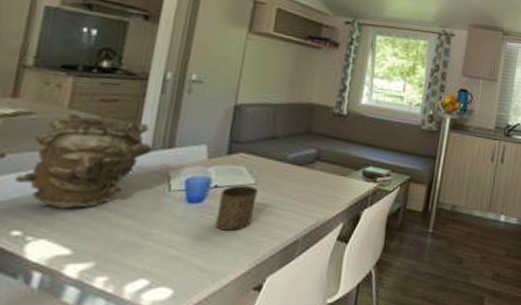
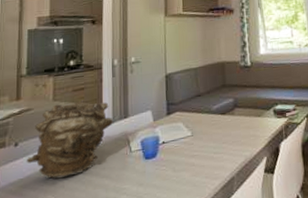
cup: present [215,185,258,231] -> none [168,137,195,178]

